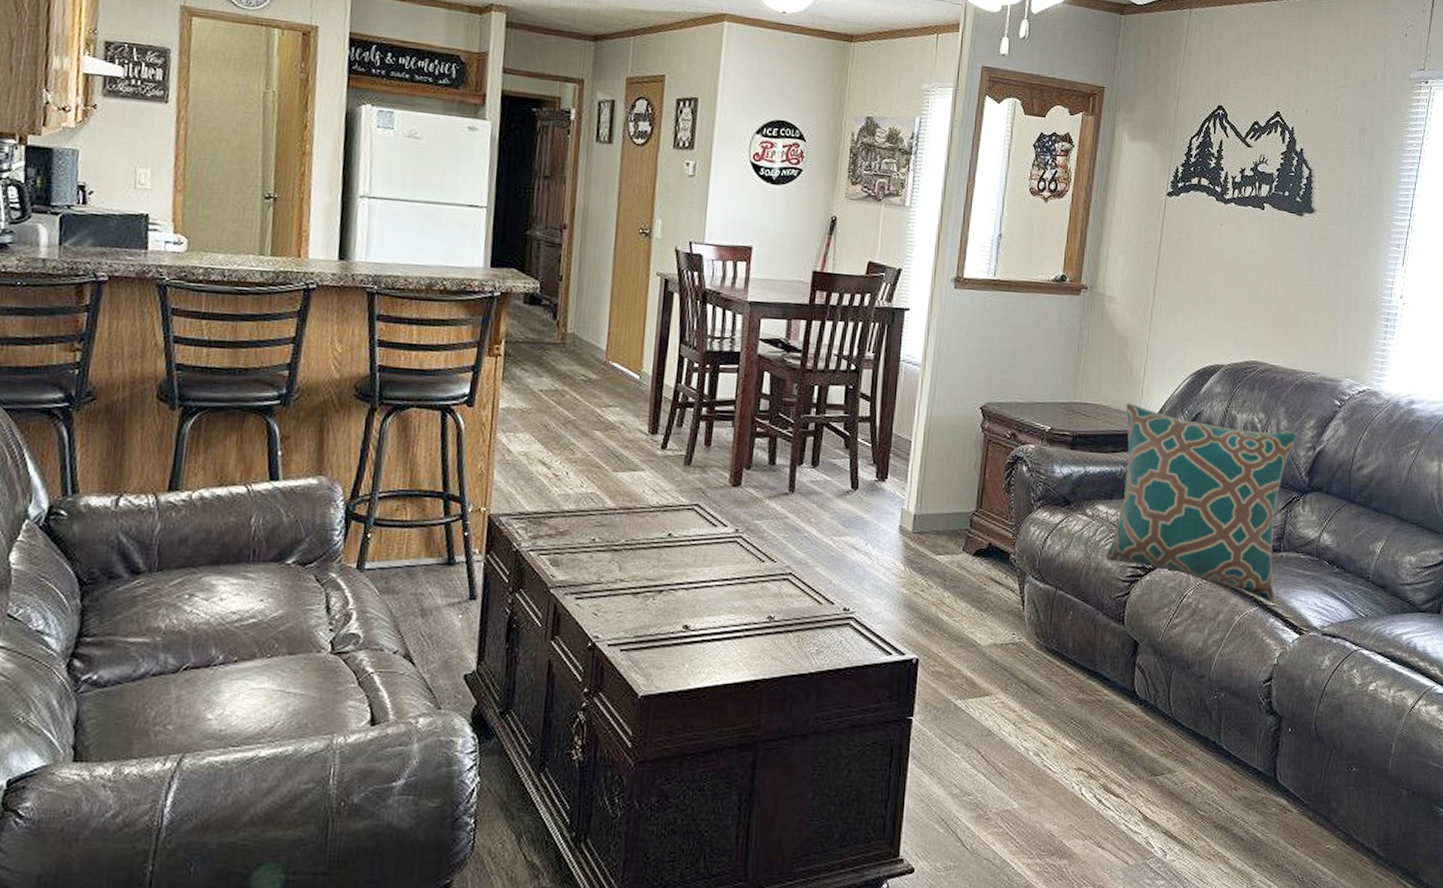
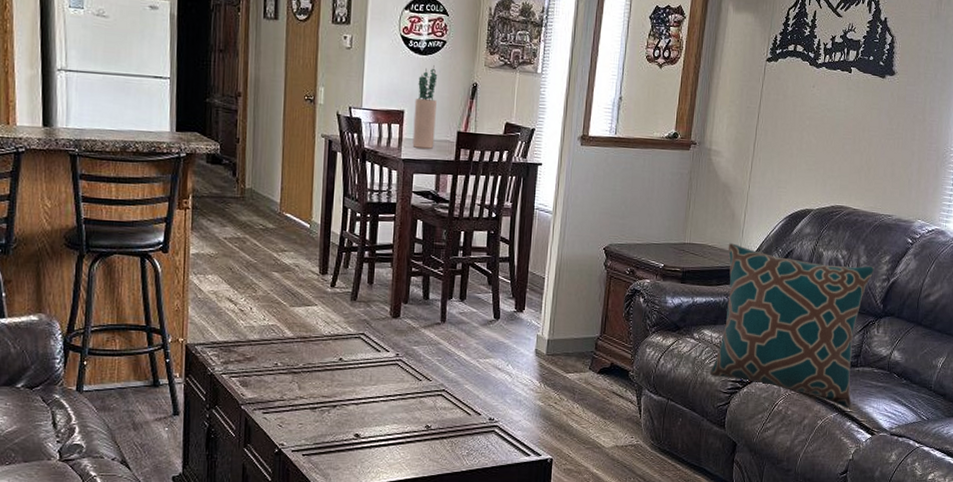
vase: none [761,196,792,291] -> present [412,65,438,149]

